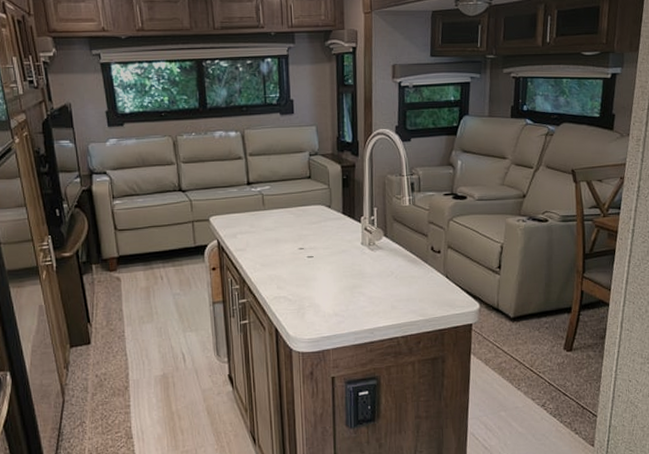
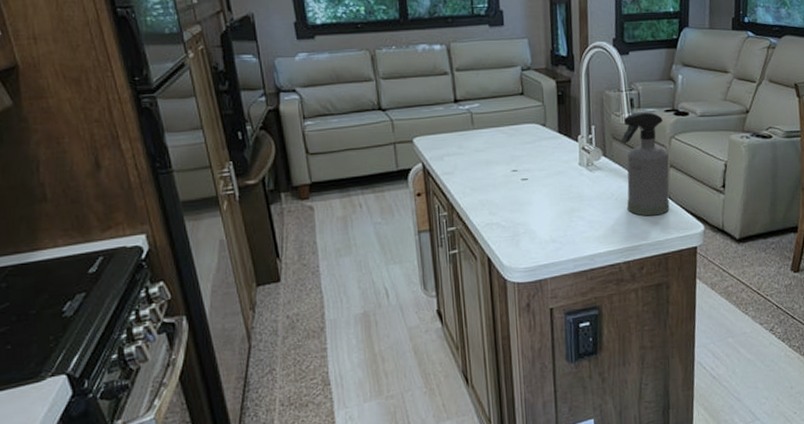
spray bottle: none [401,194,447,294] -> present [621,111,670,216]

